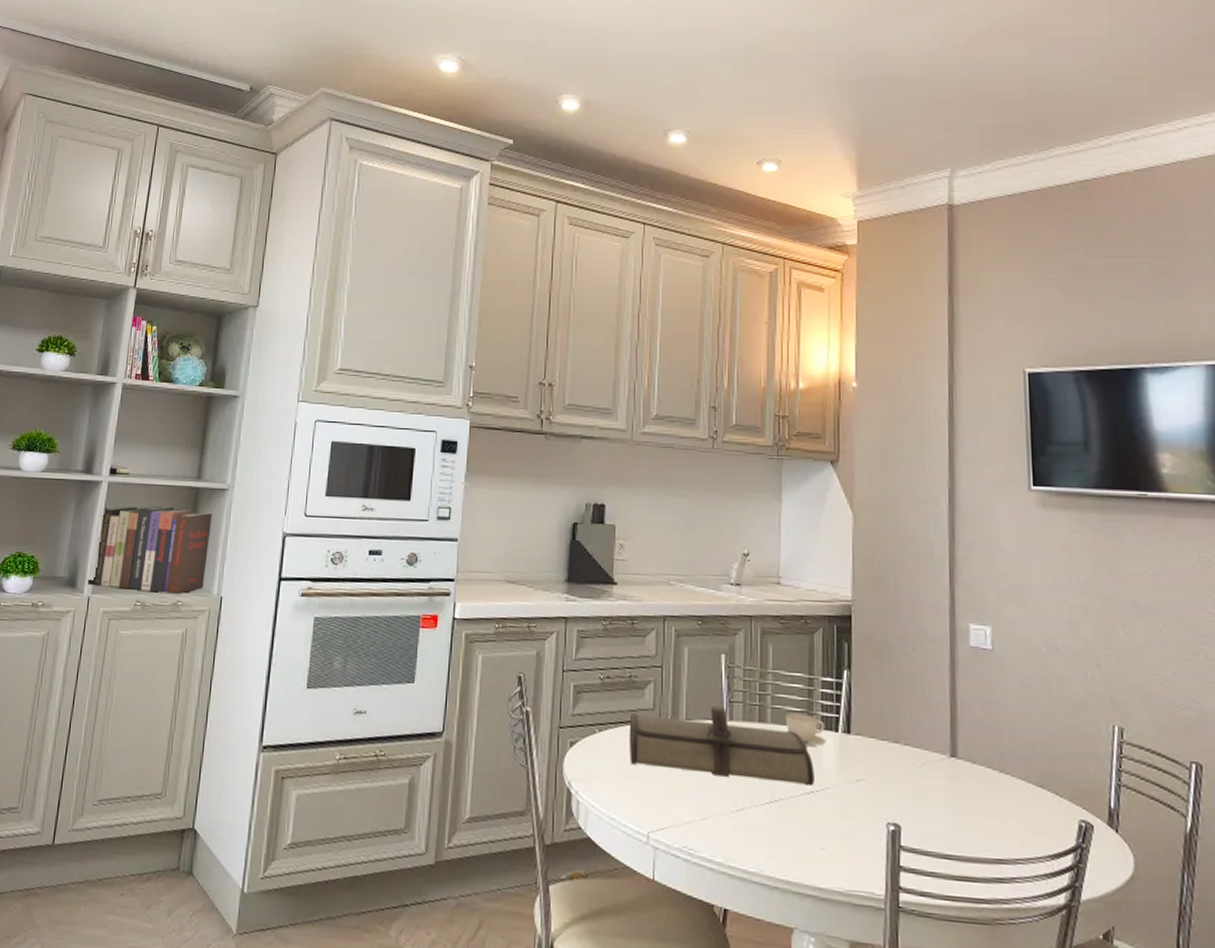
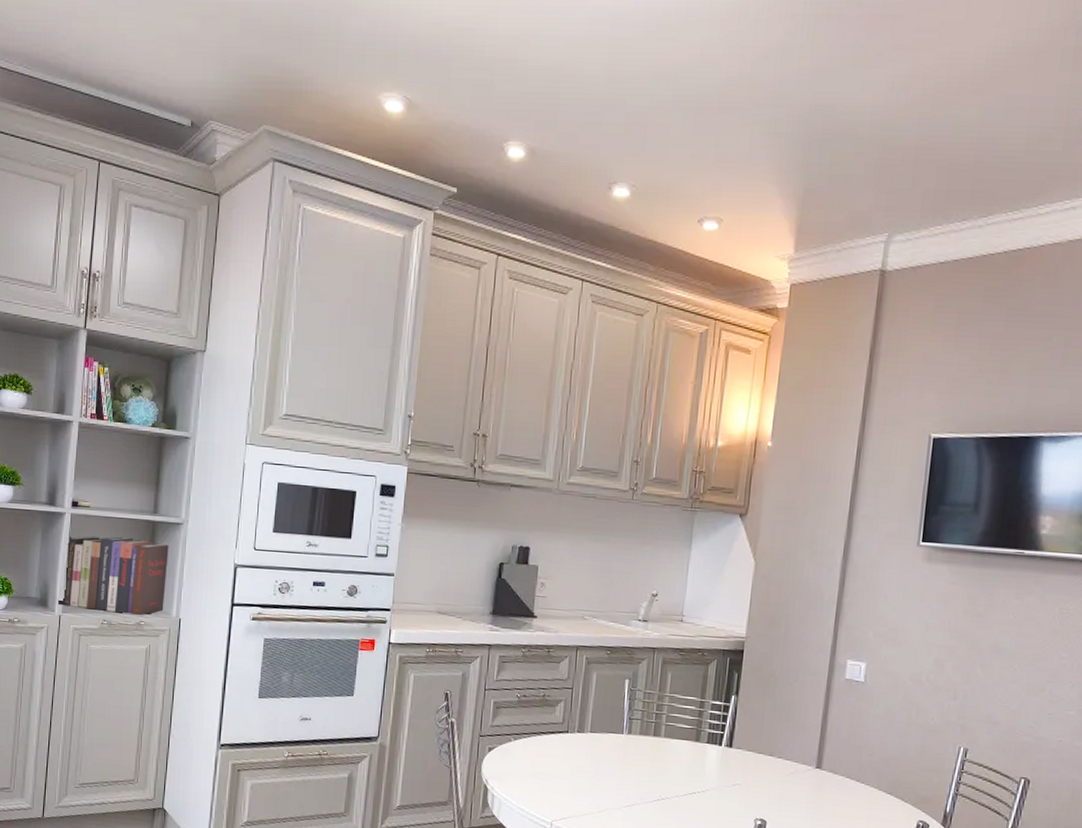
tool roll: present [629,706,814,786] -> none [539,722,698,789]
teacup: present [785,713,826,747] -> none [676,729,711,757]

